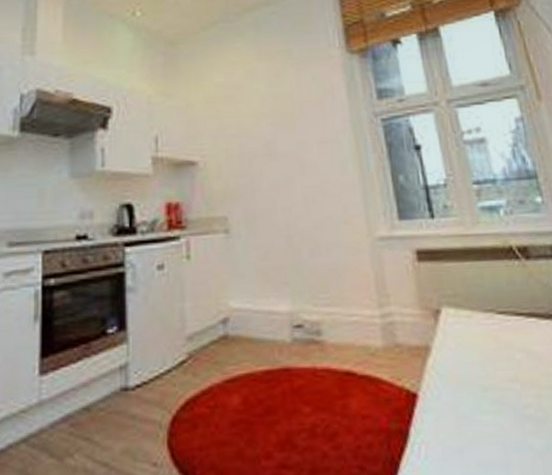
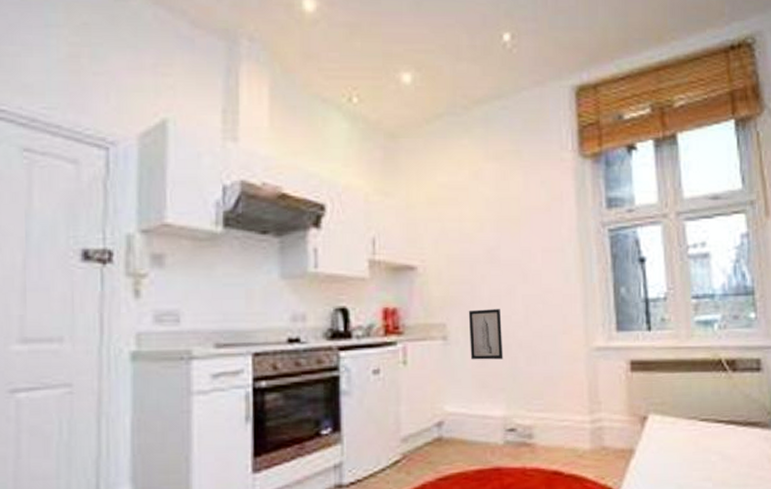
wall art: none [248,201,286,253] -> present [468,309,503,360]

